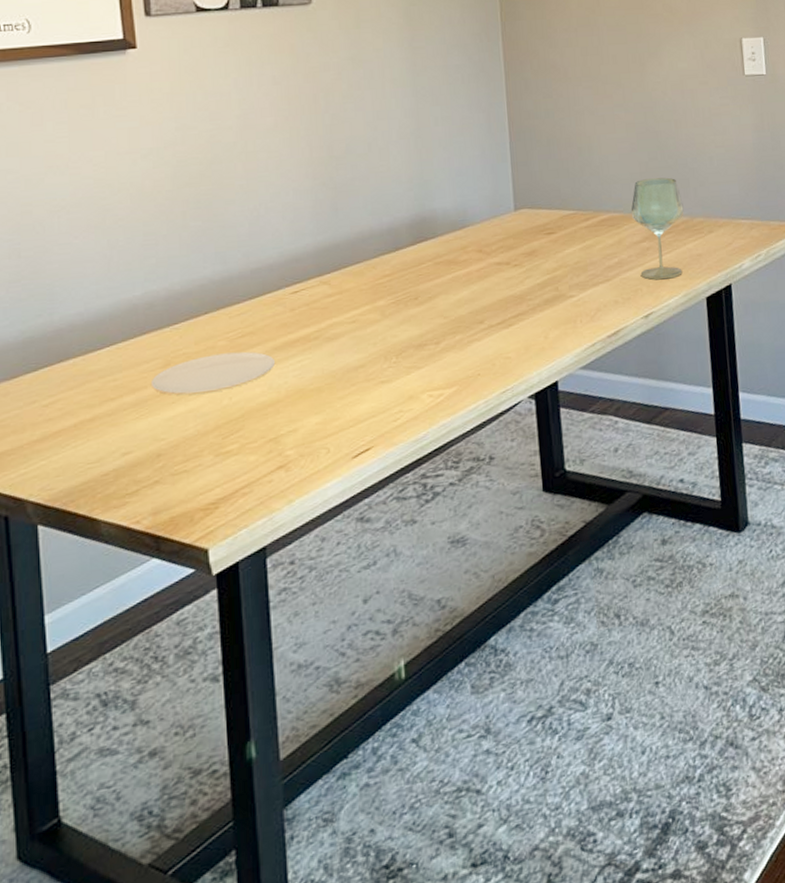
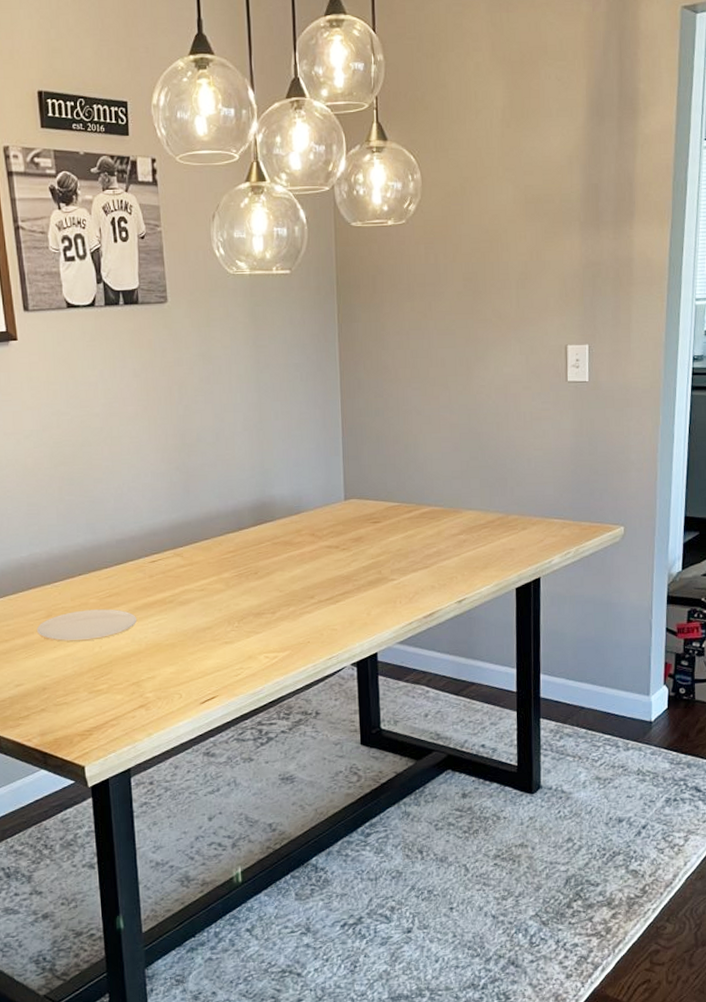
wine glass: present [630,177,684,280] -> none [450,476,500,570]

